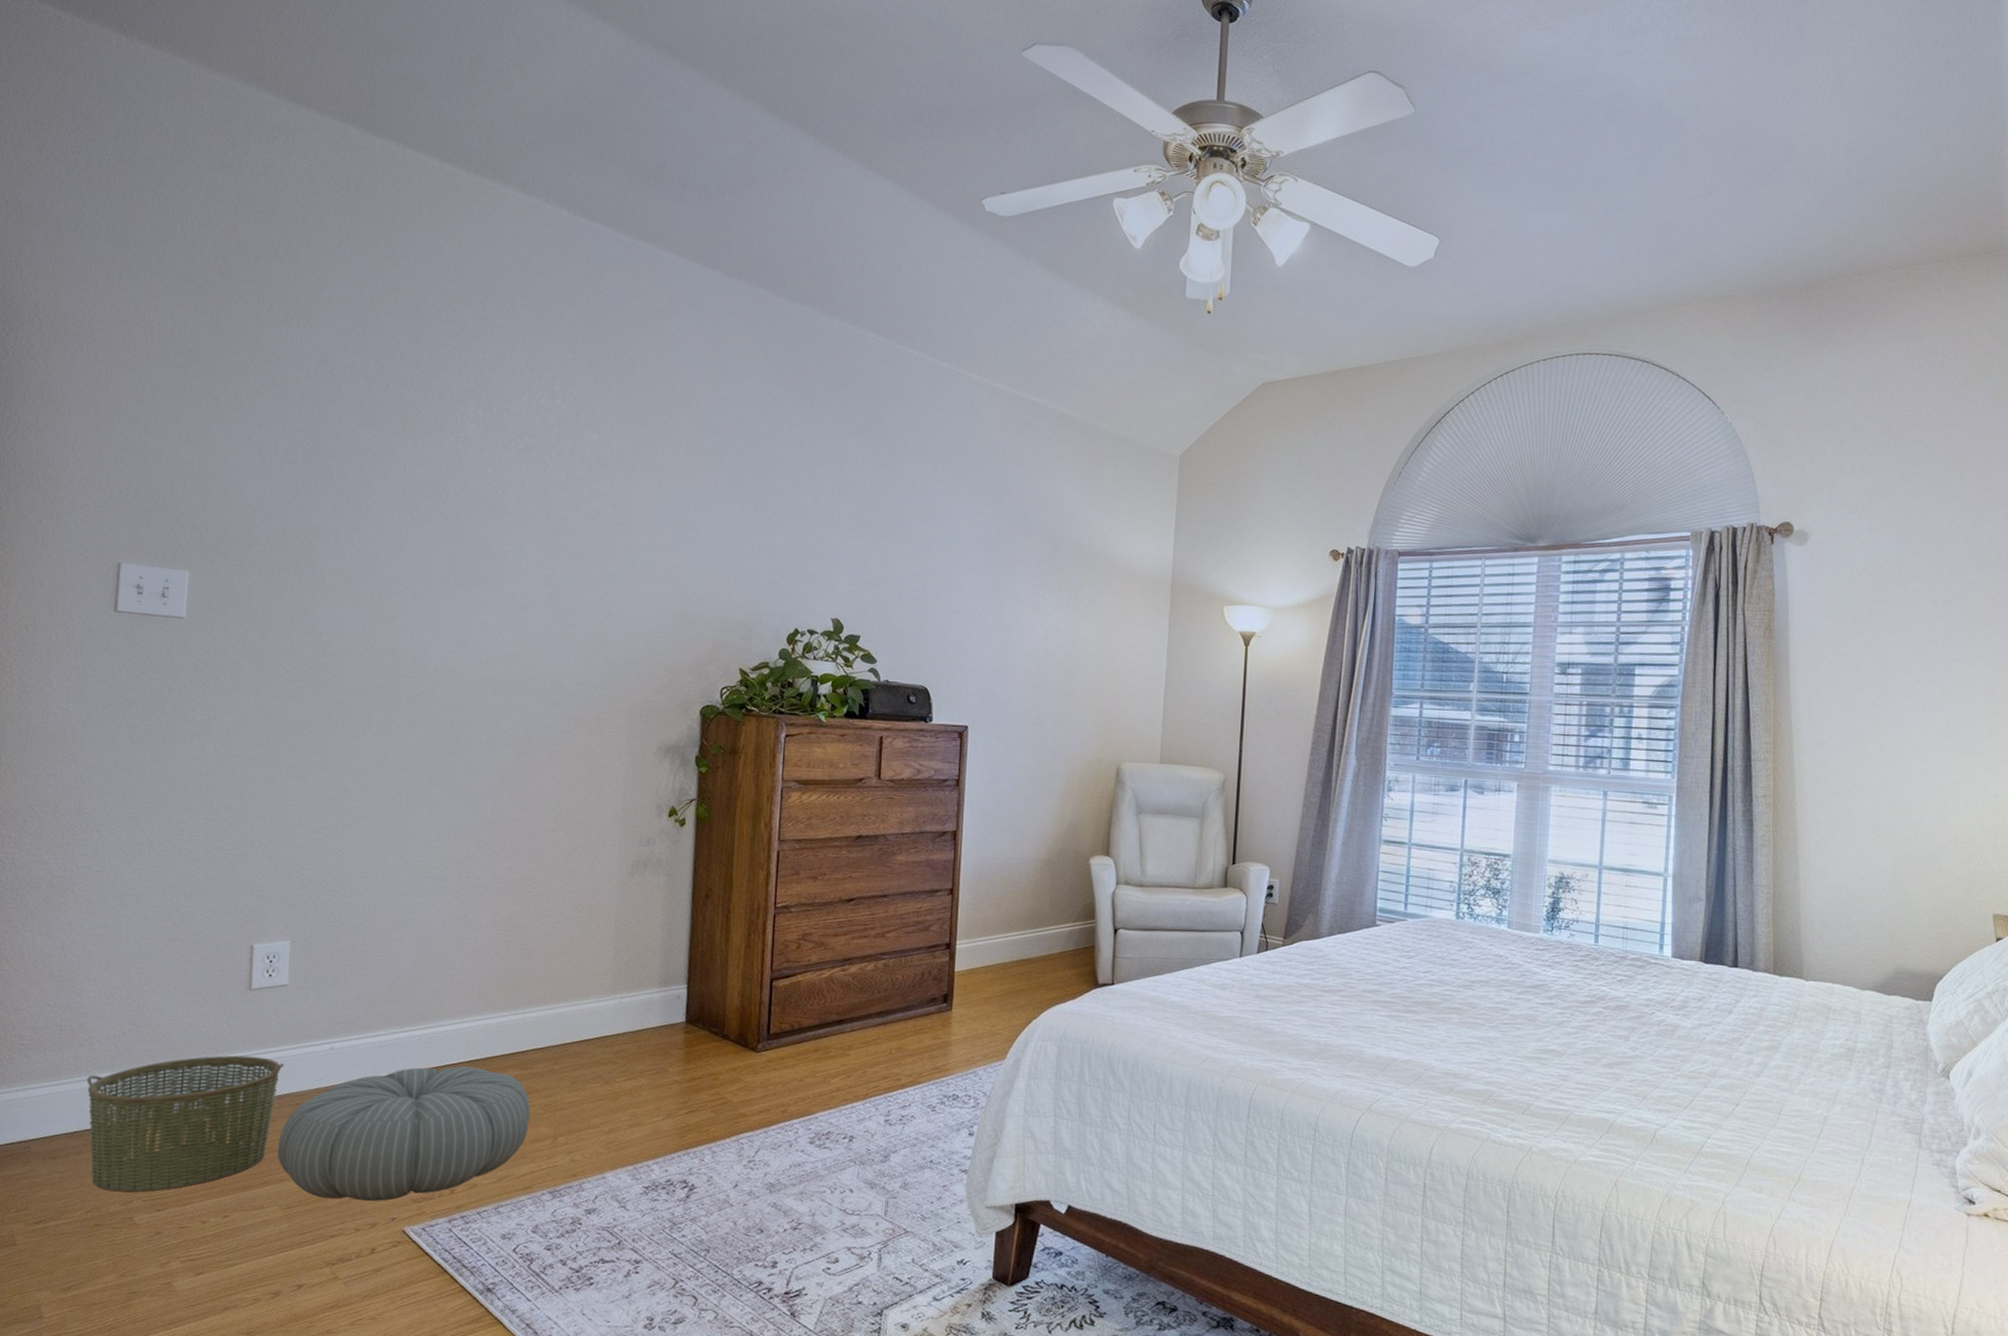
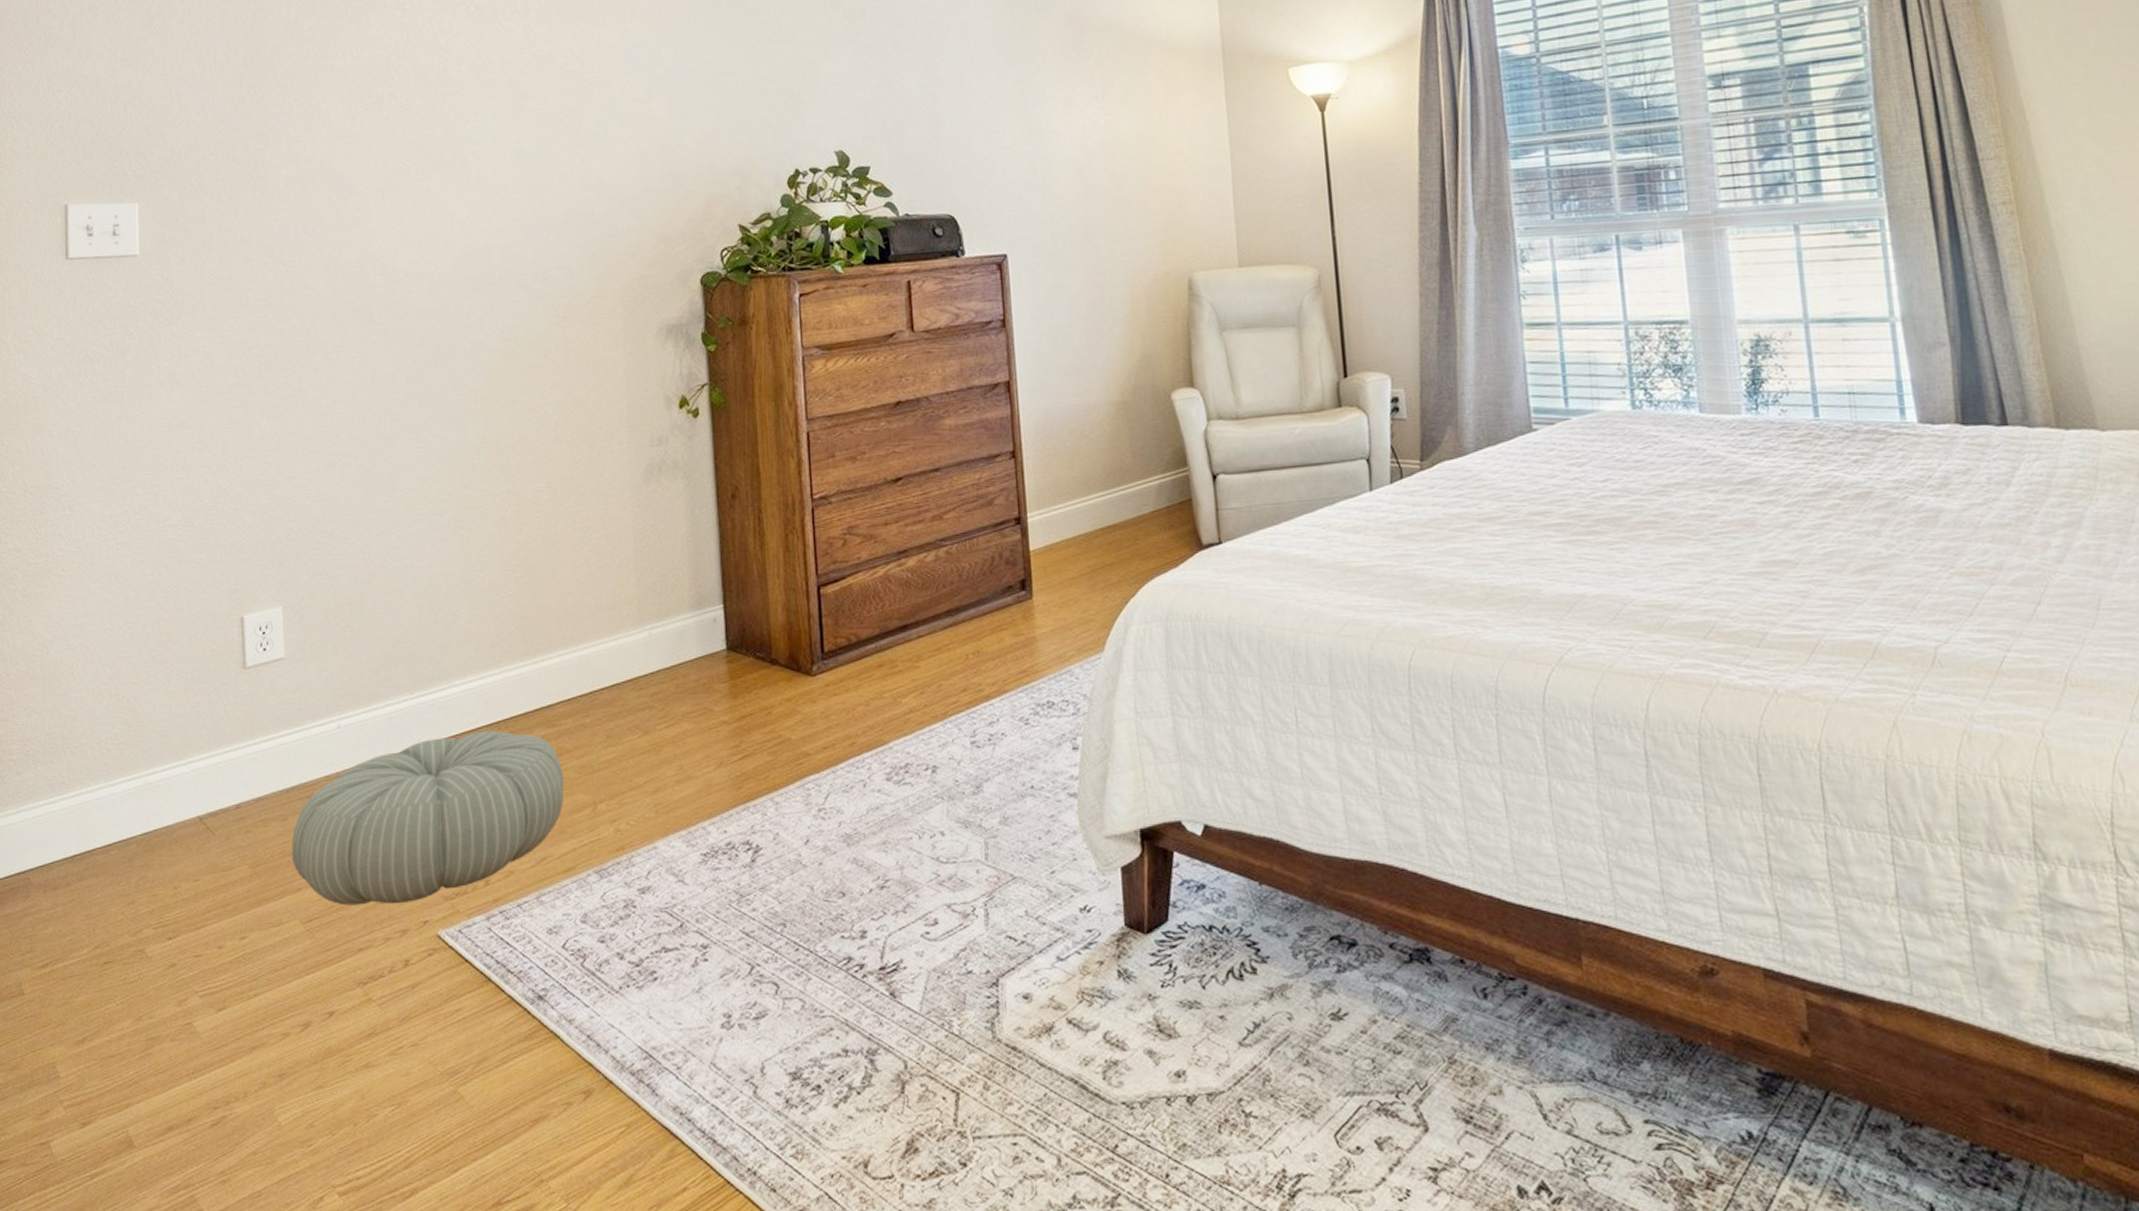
basket: present [87,1055,285,1193] -> none [82,745,289,921]

